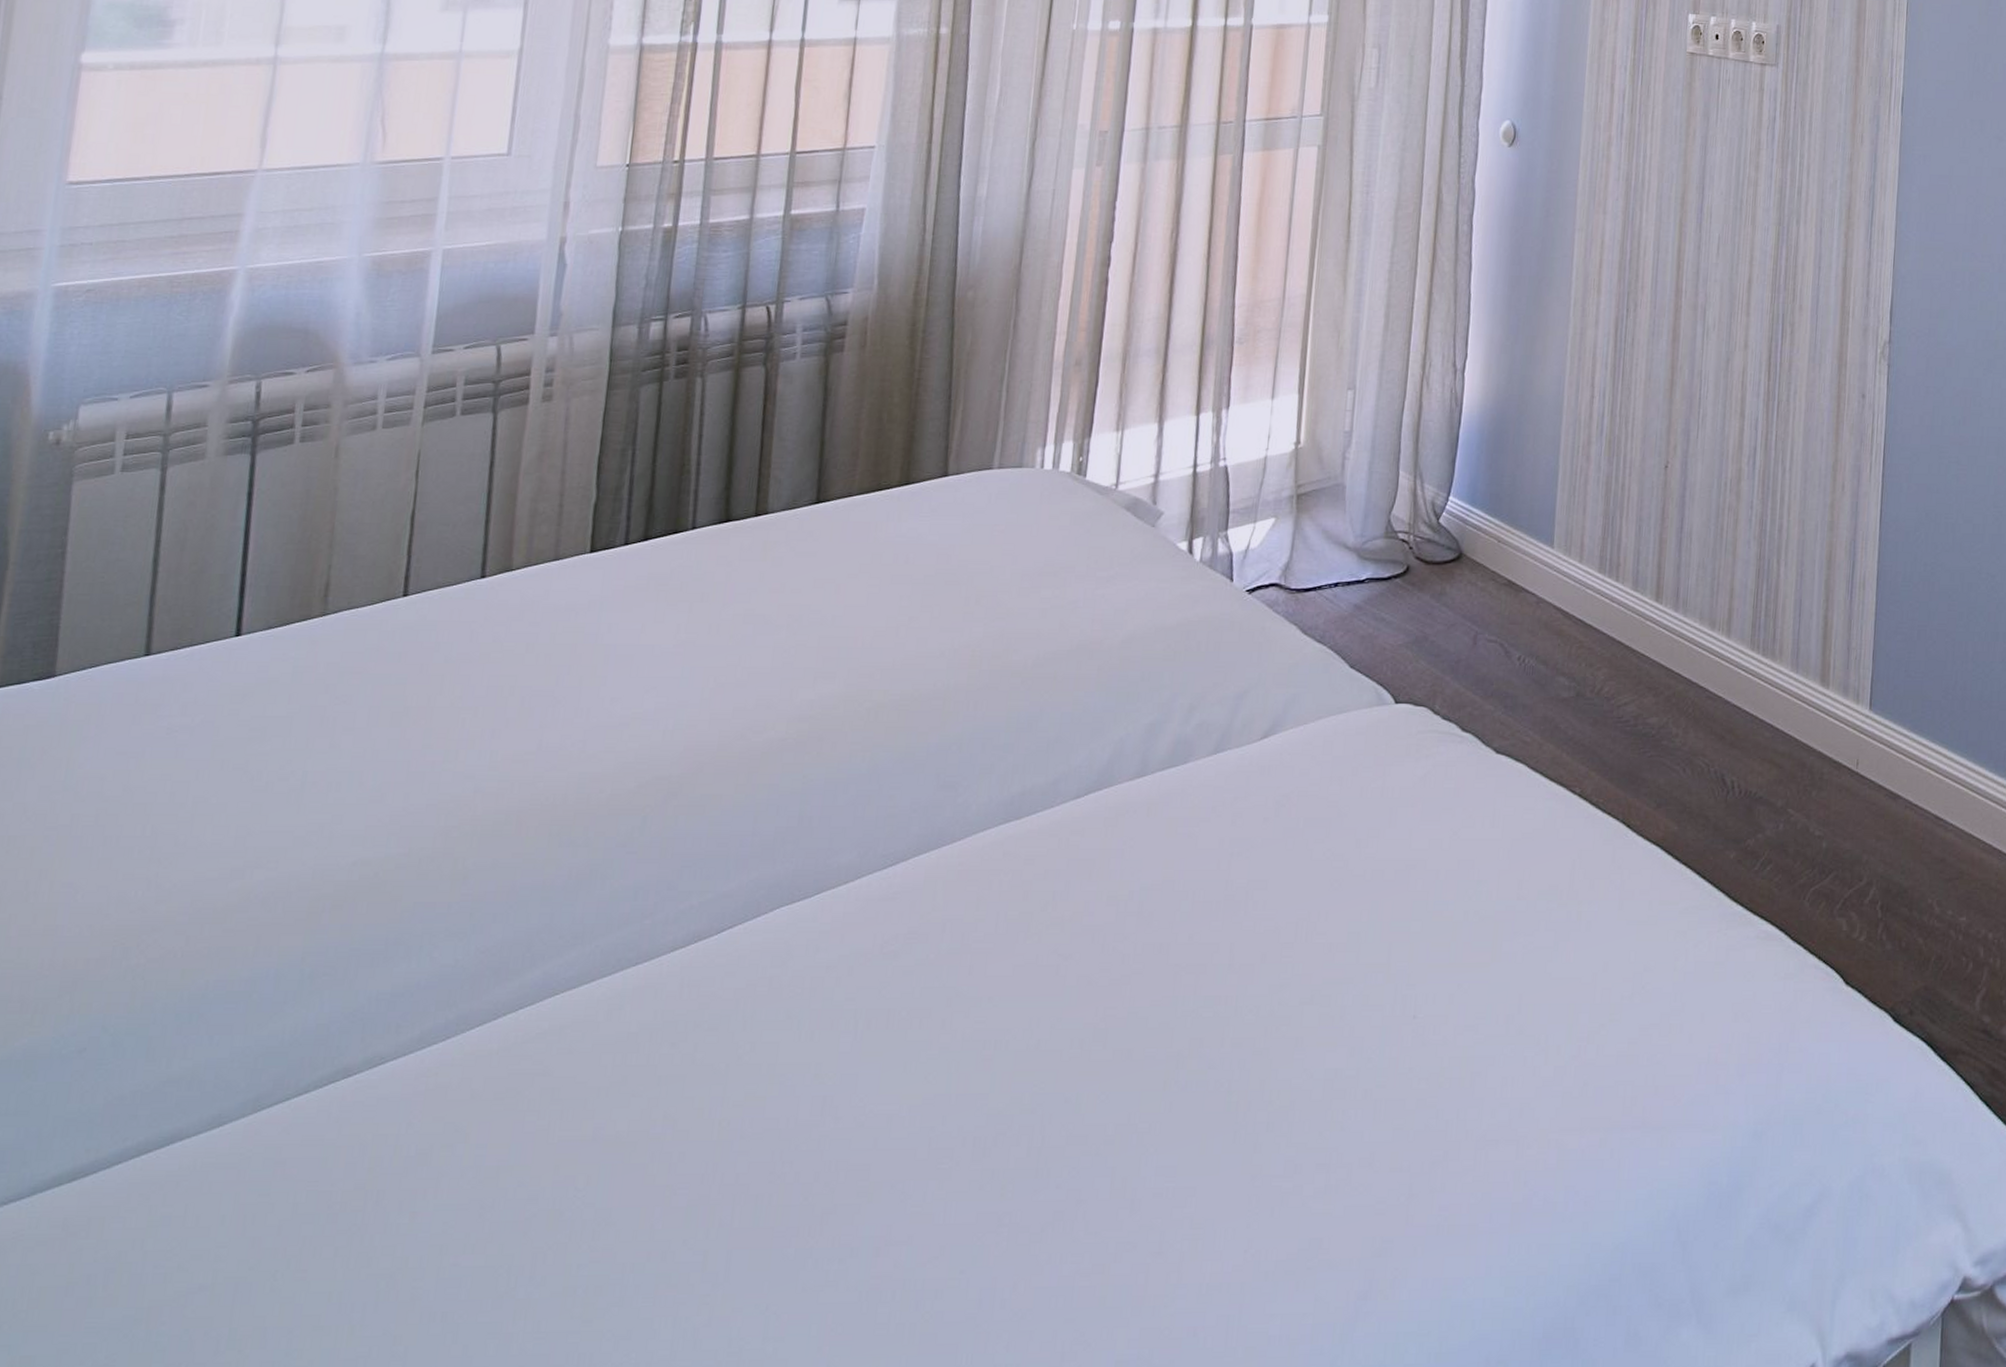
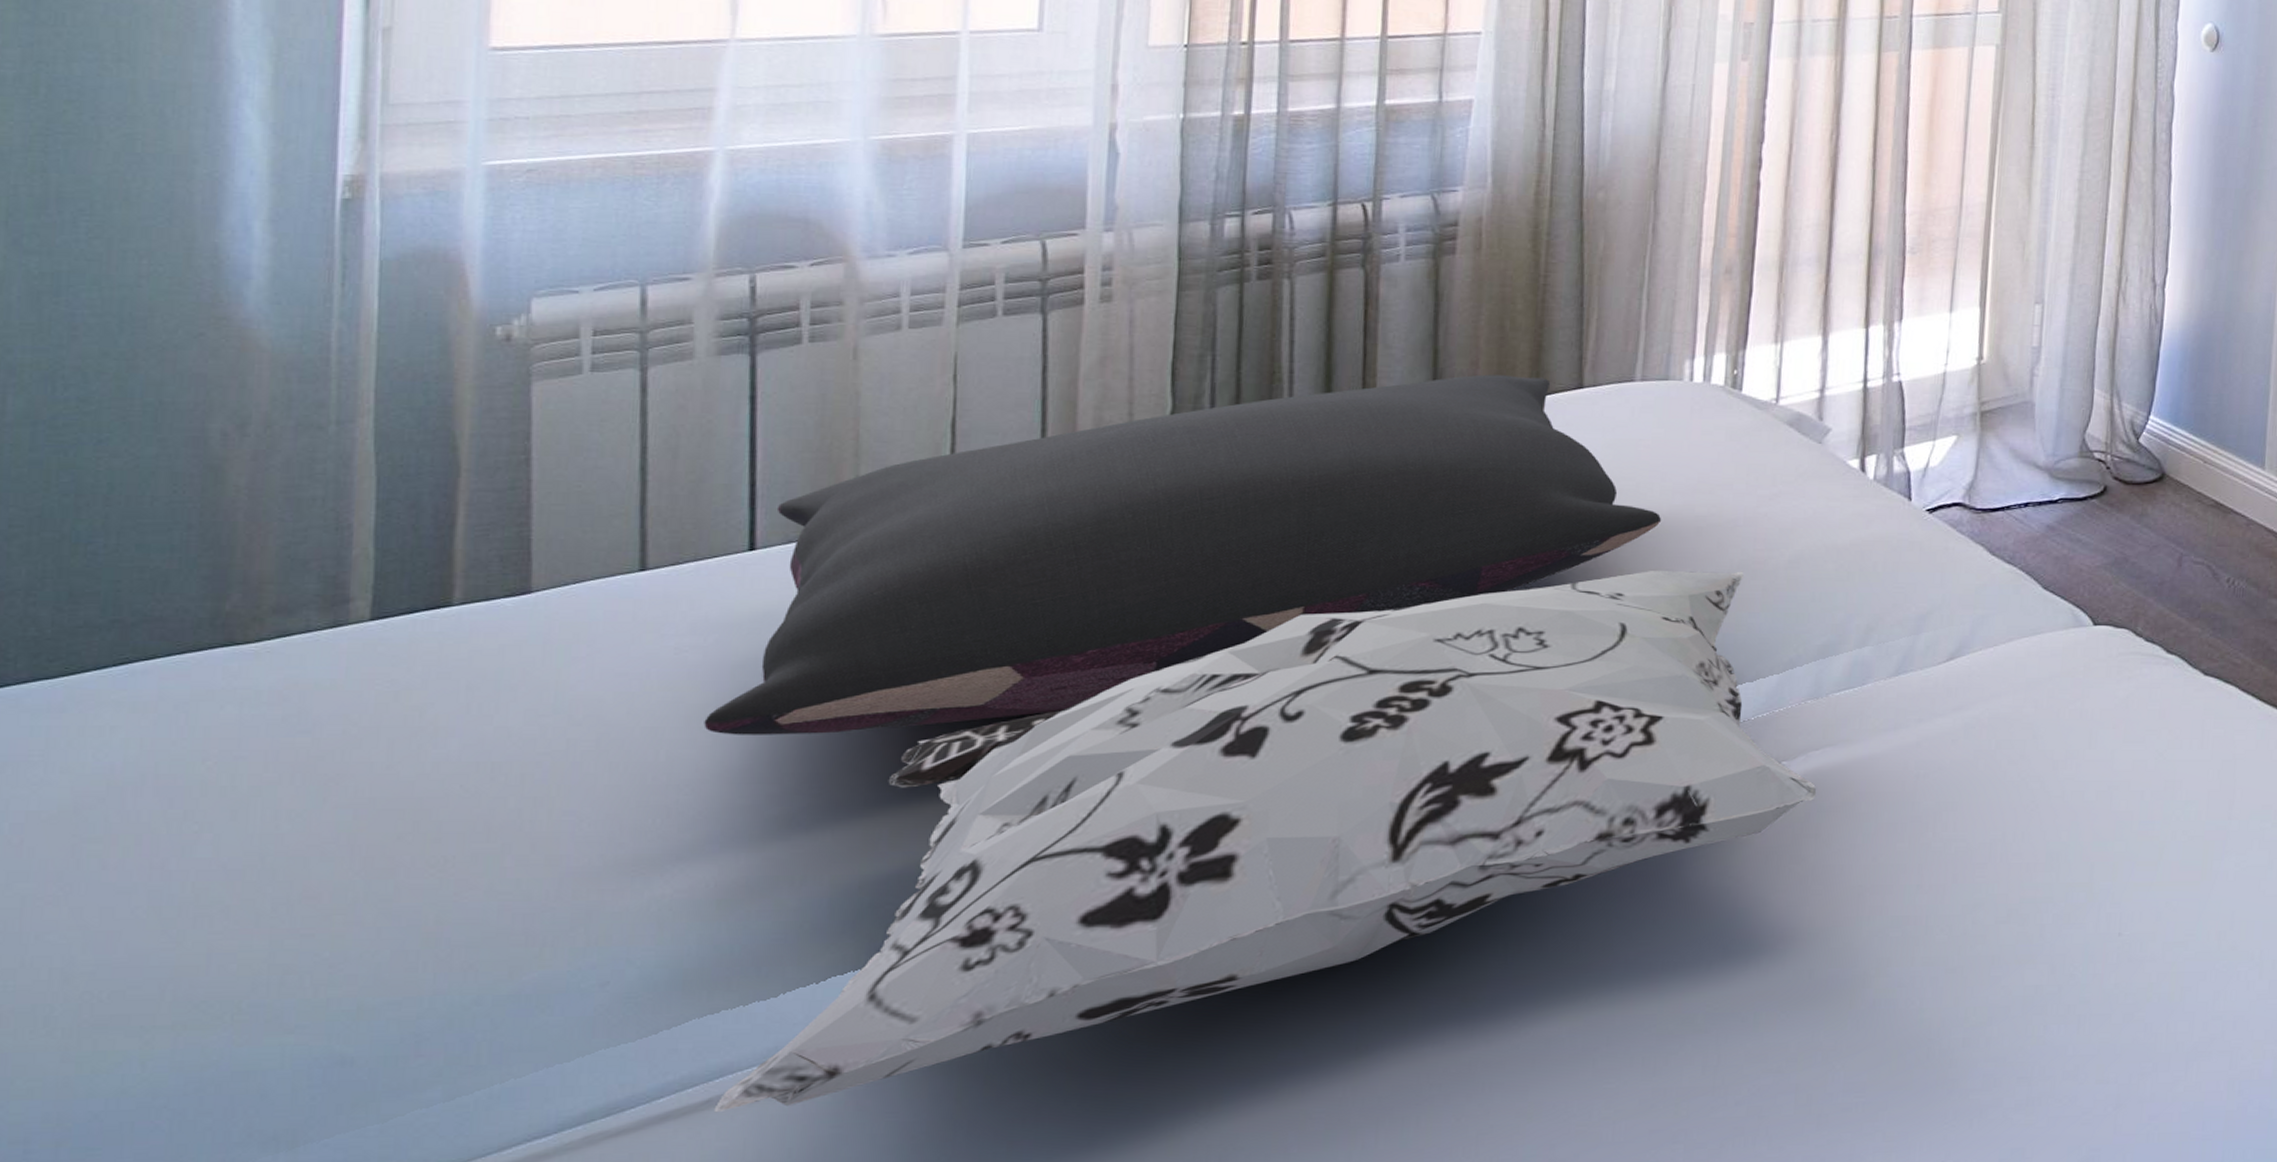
decorative pillow: none [162,651,1140,1179] -> present [713,571,1817,1113]
pillow: none [185,464,1012,811] -> present [704,374,1662,735]

